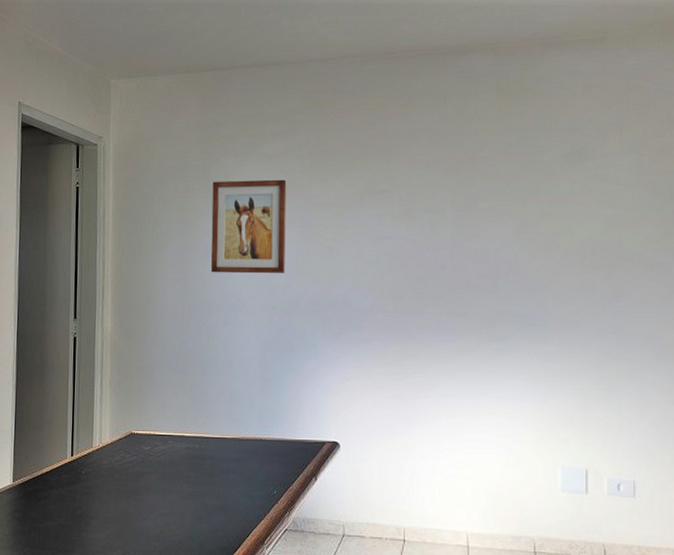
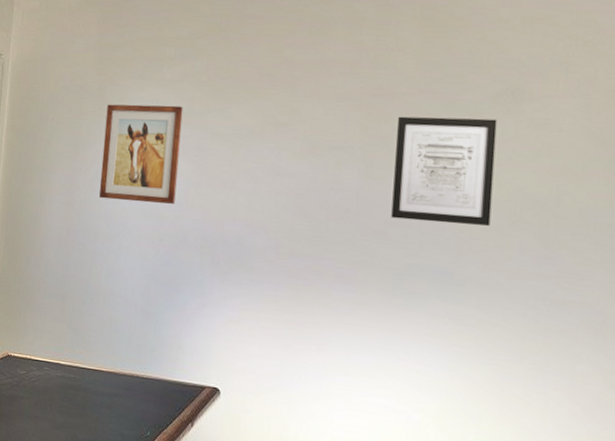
wall art: none [482,177,567,273] -> present [391,116,497,226]

